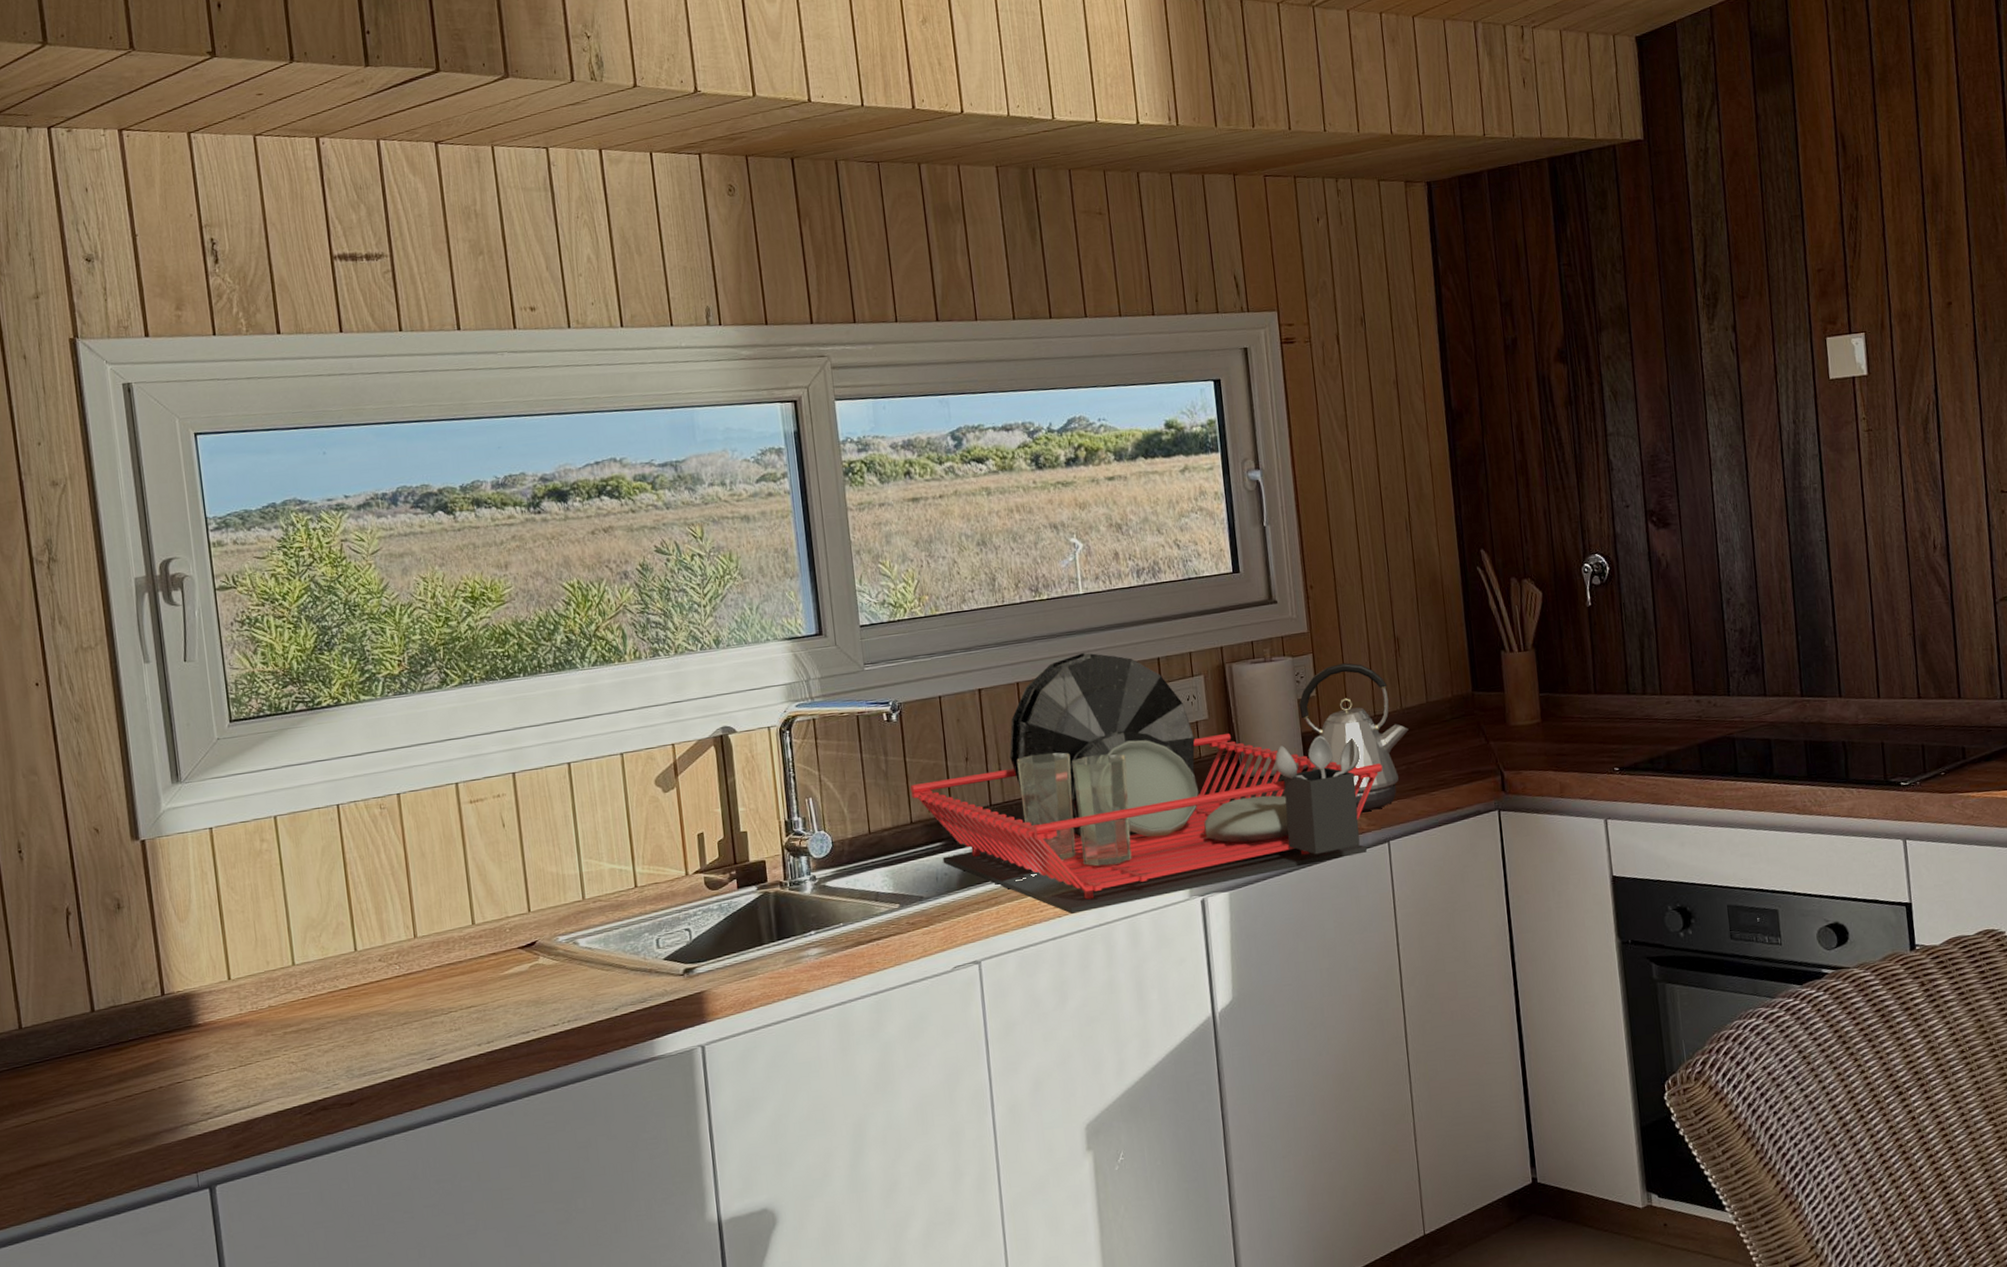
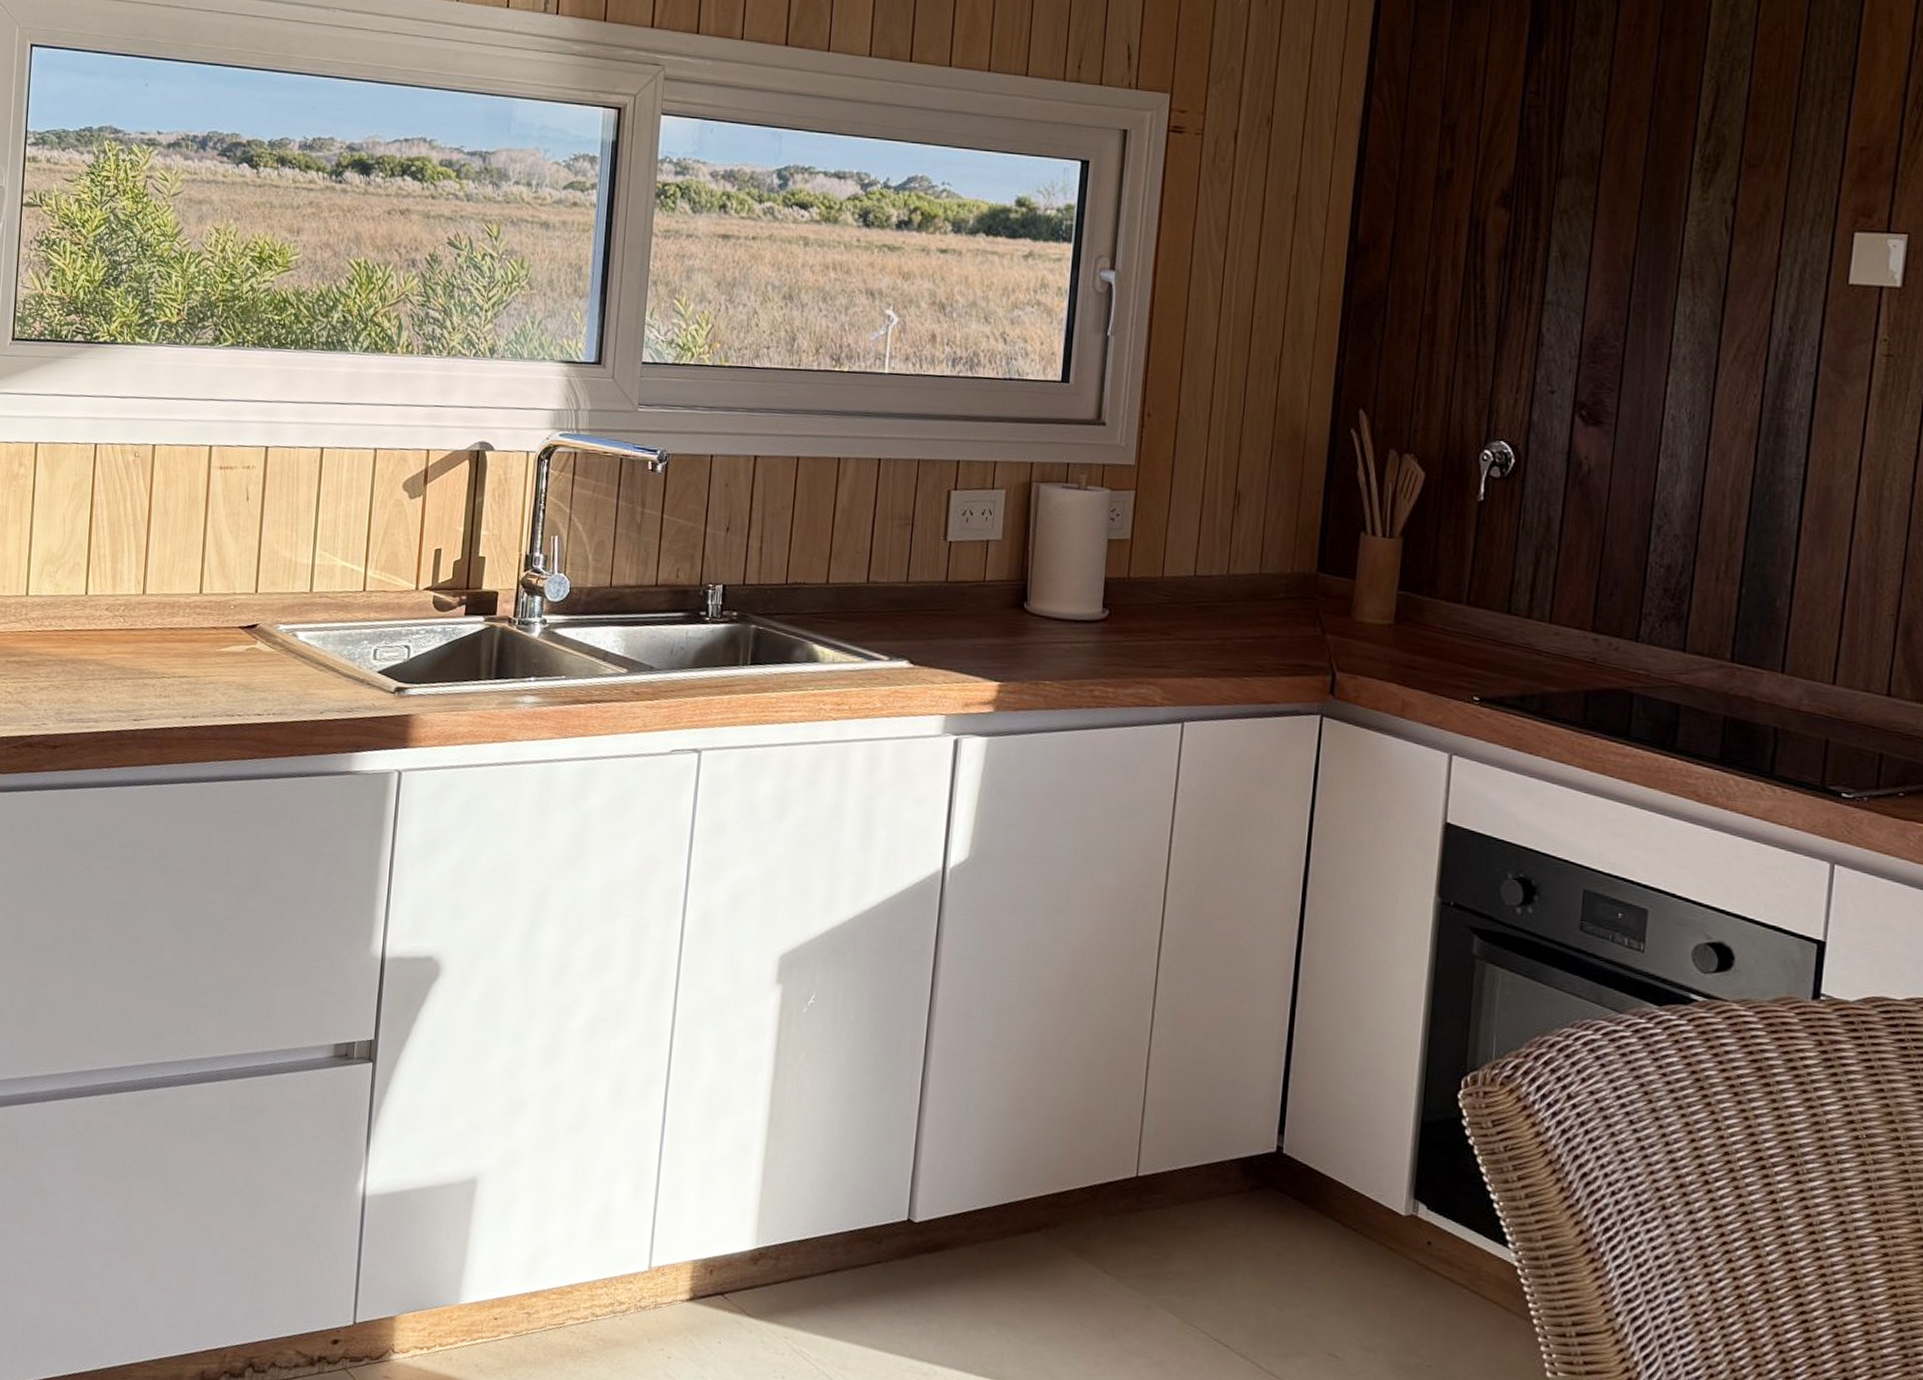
dish rack: present [910,653,1383,914] -> none [661,438,1193,730]
kettle: present [1299,663,1409,812] -> none [1107,508,1232,683]

